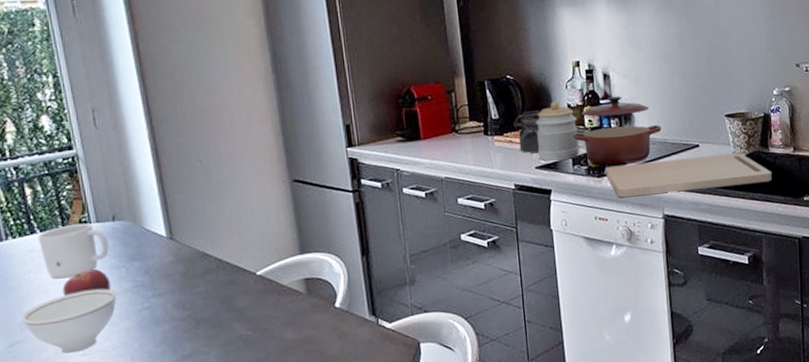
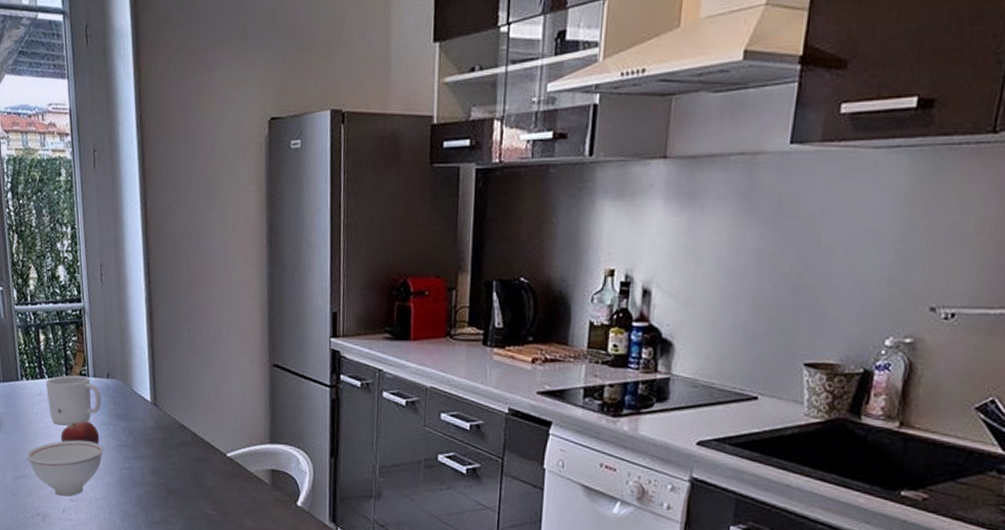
jar: present [513,110,542,154] -> none [519,324,556,376]
jar: present [535,101,580,161] -> none [543,316,599,389]
saucepan: present [573,96,662,167] -> none [590,319,710,408]
cutting board: present [604,153,773,198] -> none [622,405,860,462]

